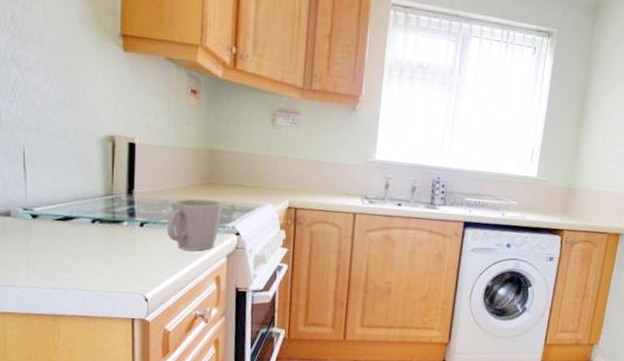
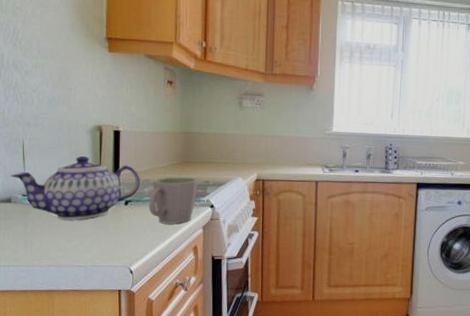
teapot: none [10,169,158,240] -> present [11,156,140,220]

